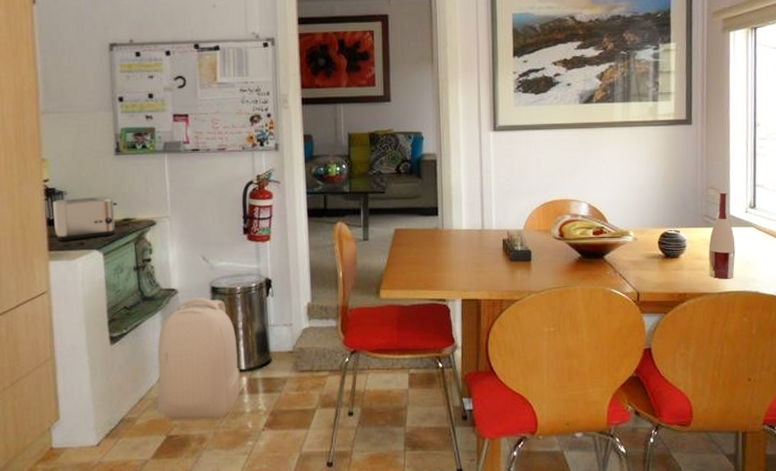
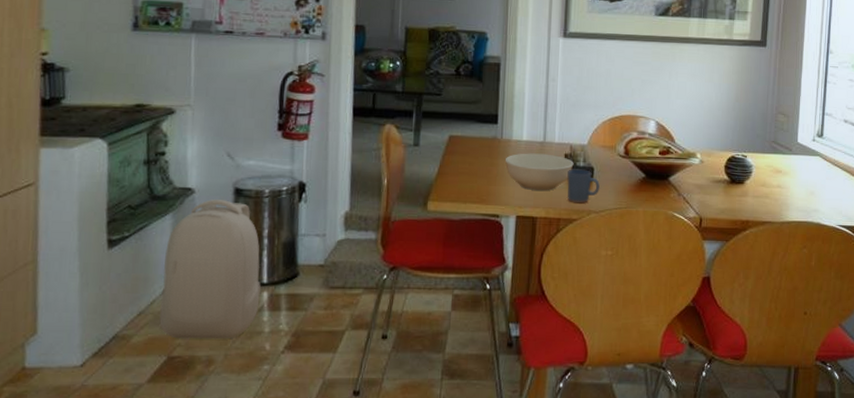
toaster: present [52,196,118,242] -> none [49,76,130,127]
bowl: none [447,240,512,275] -> present [505,153,574,191]
mug: none [507,253,539,285] -> present [566,169,601,204]
wine bottle: present [708,192,736,279] -> none [773,119,801,209]

